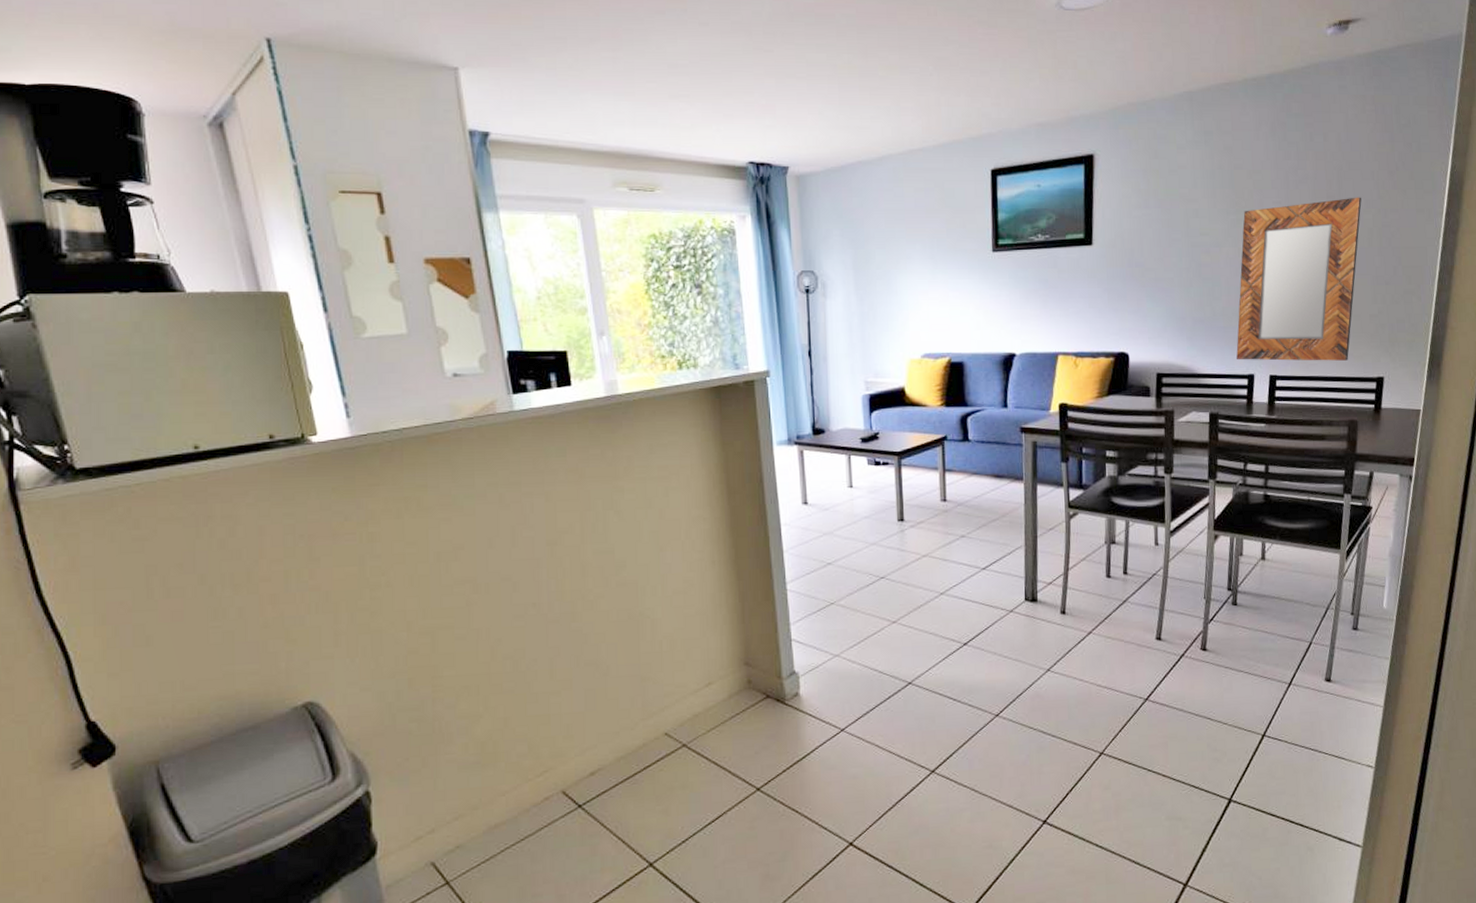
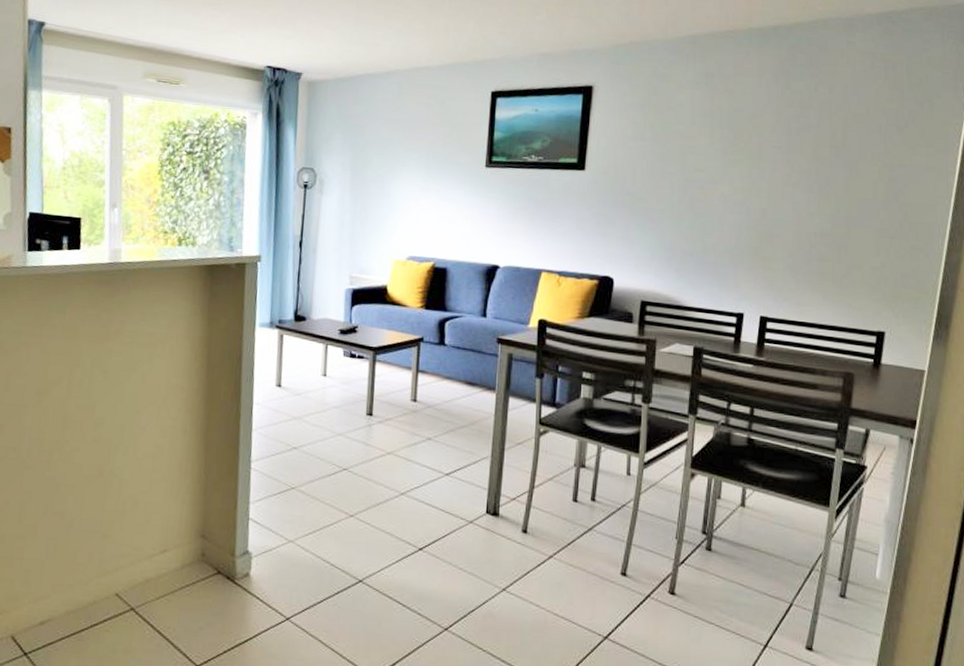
home mirror: present [1236,197,1362,361] -> none [726,149,867,311]

